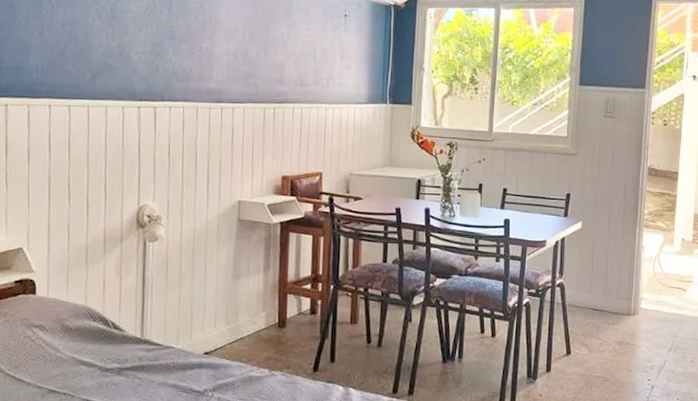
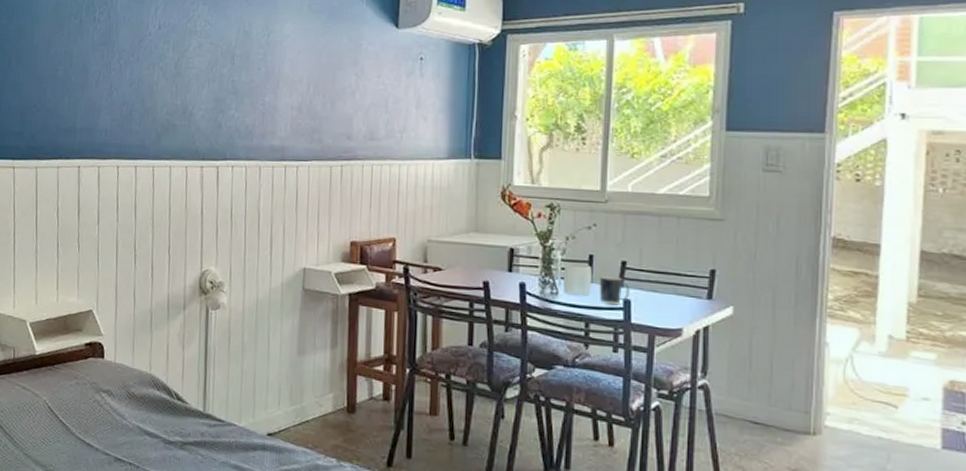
mug: none [486,200,509,224] -> present [599,275,629,305]

